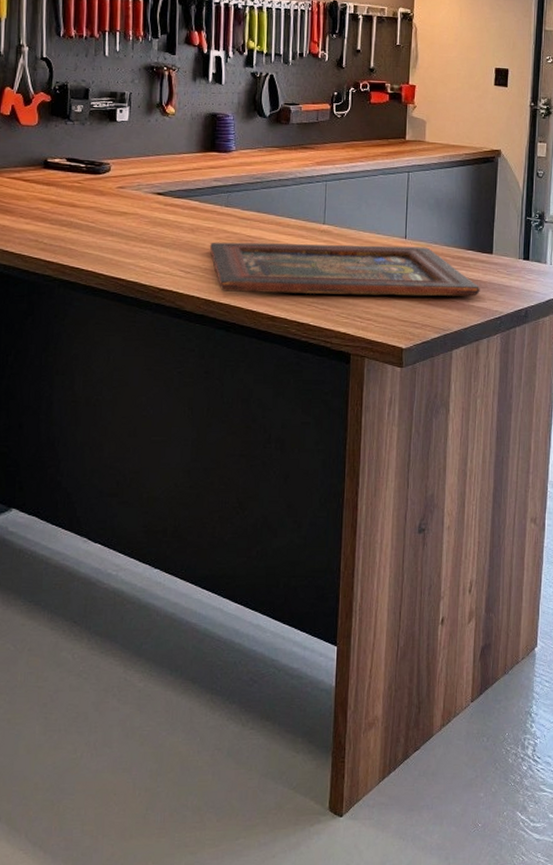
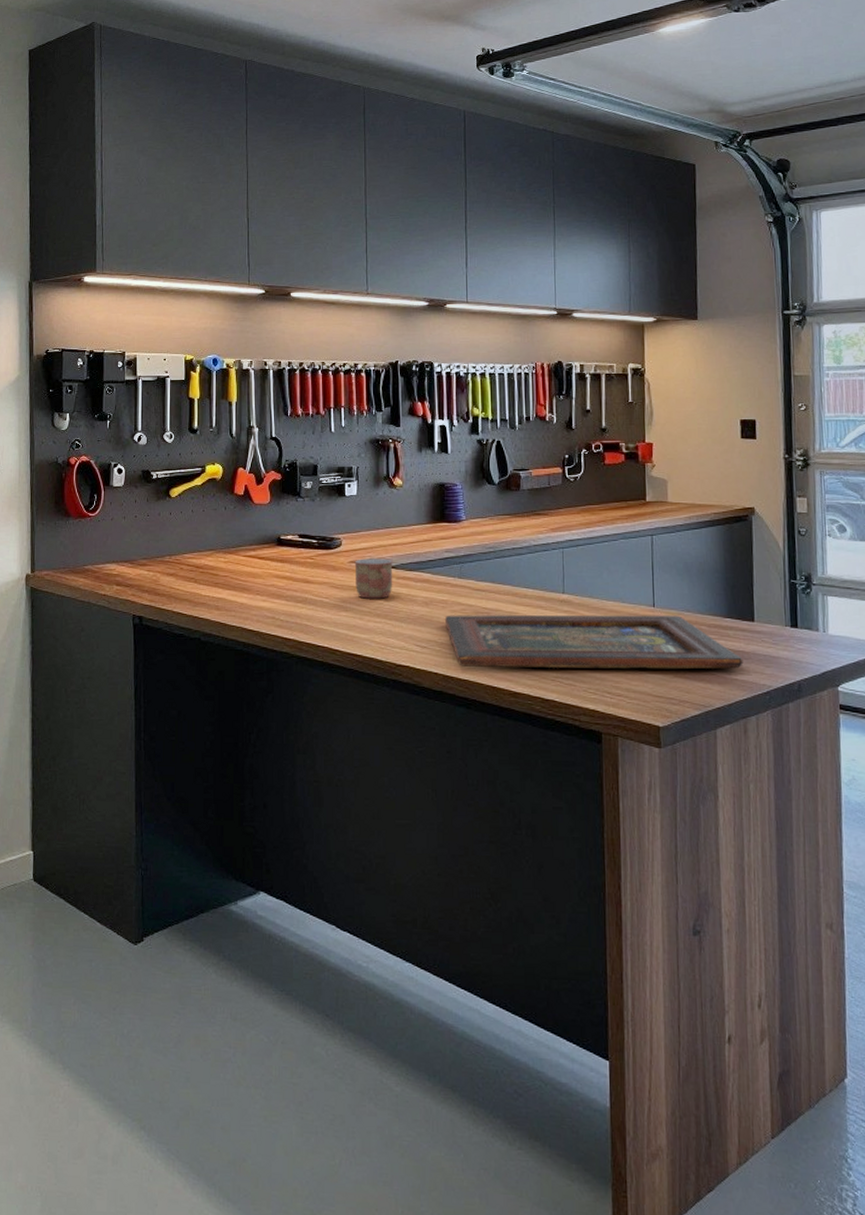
mug: none [122,184,162,225] -> present [354,558,393,599]

